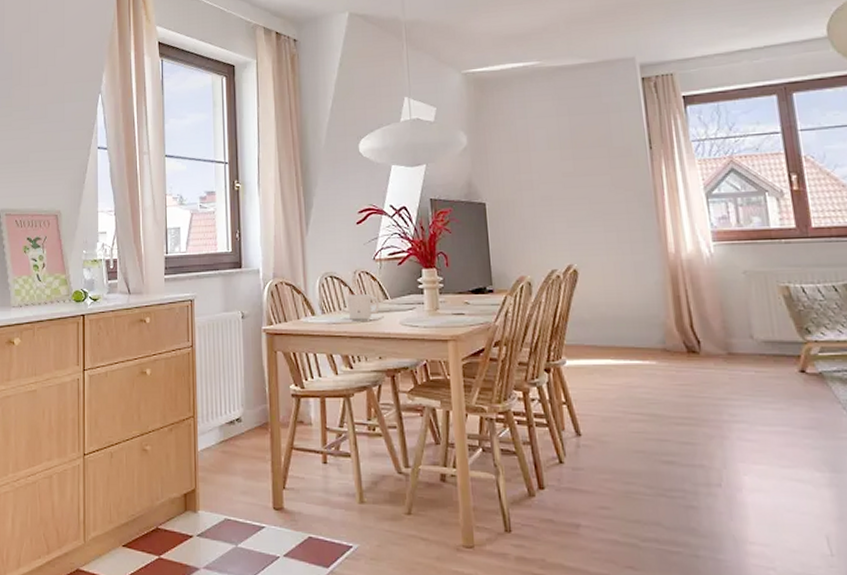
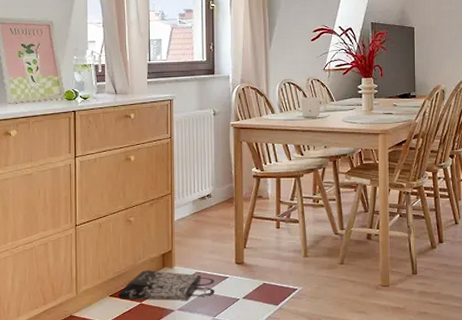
tote bag: none [131,514,248,556] -> present [117,270,214,301]

